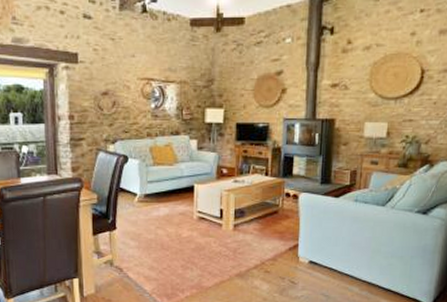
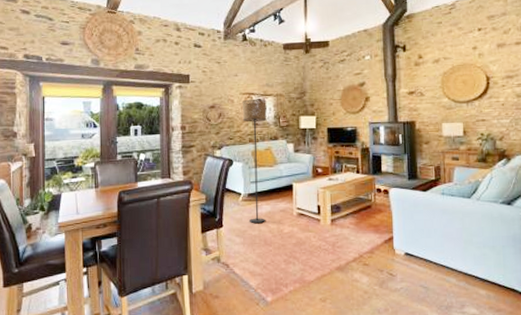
floor lamp: none [139,86,168,226] -> present [242,99,267,223]

